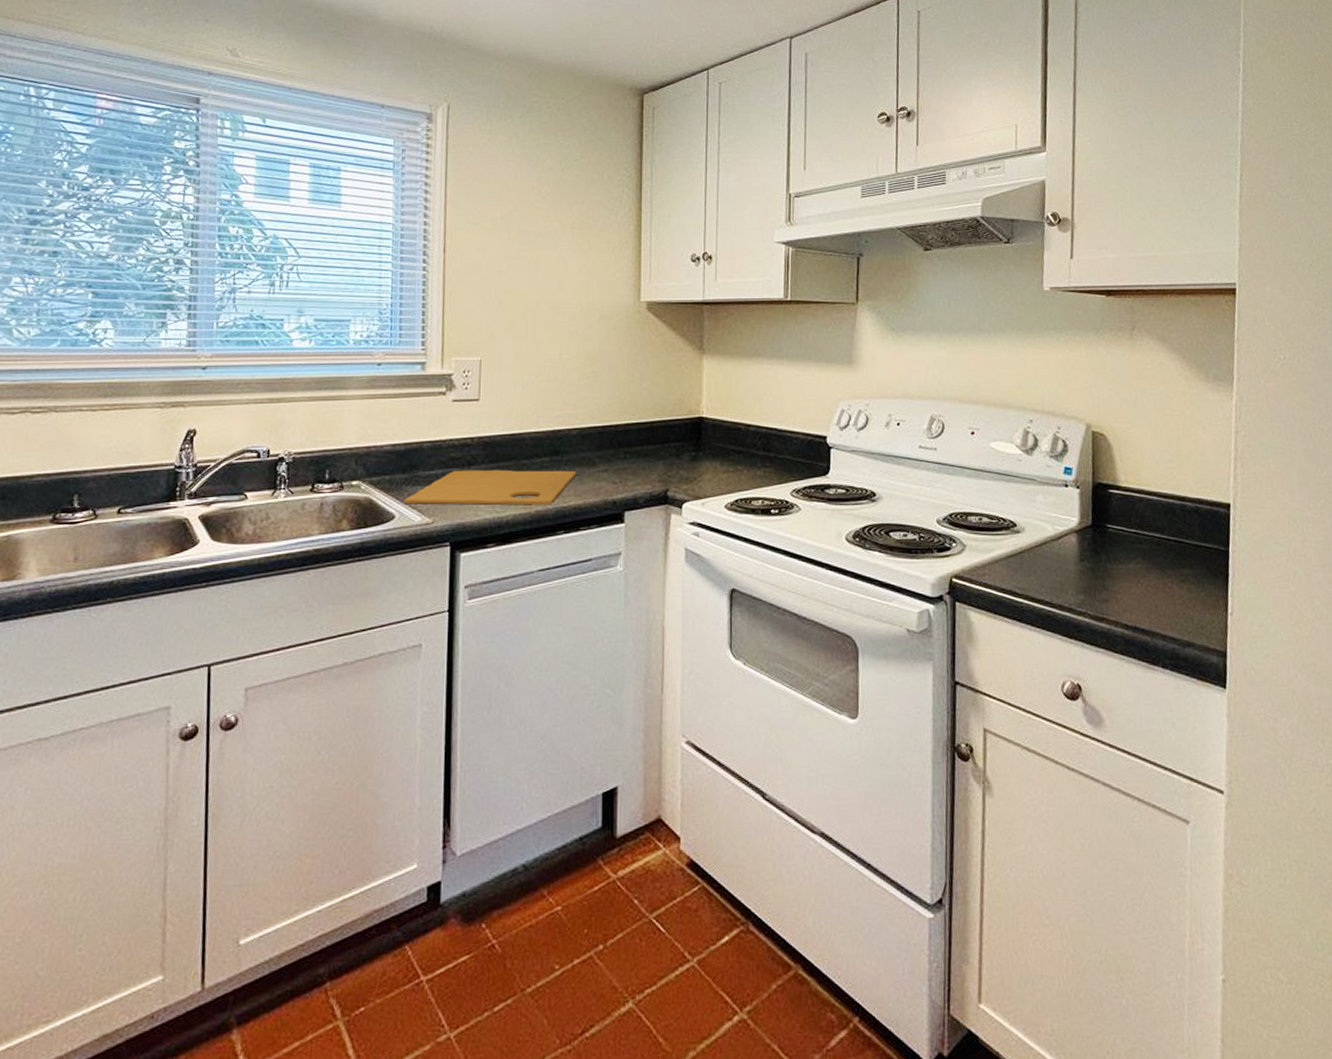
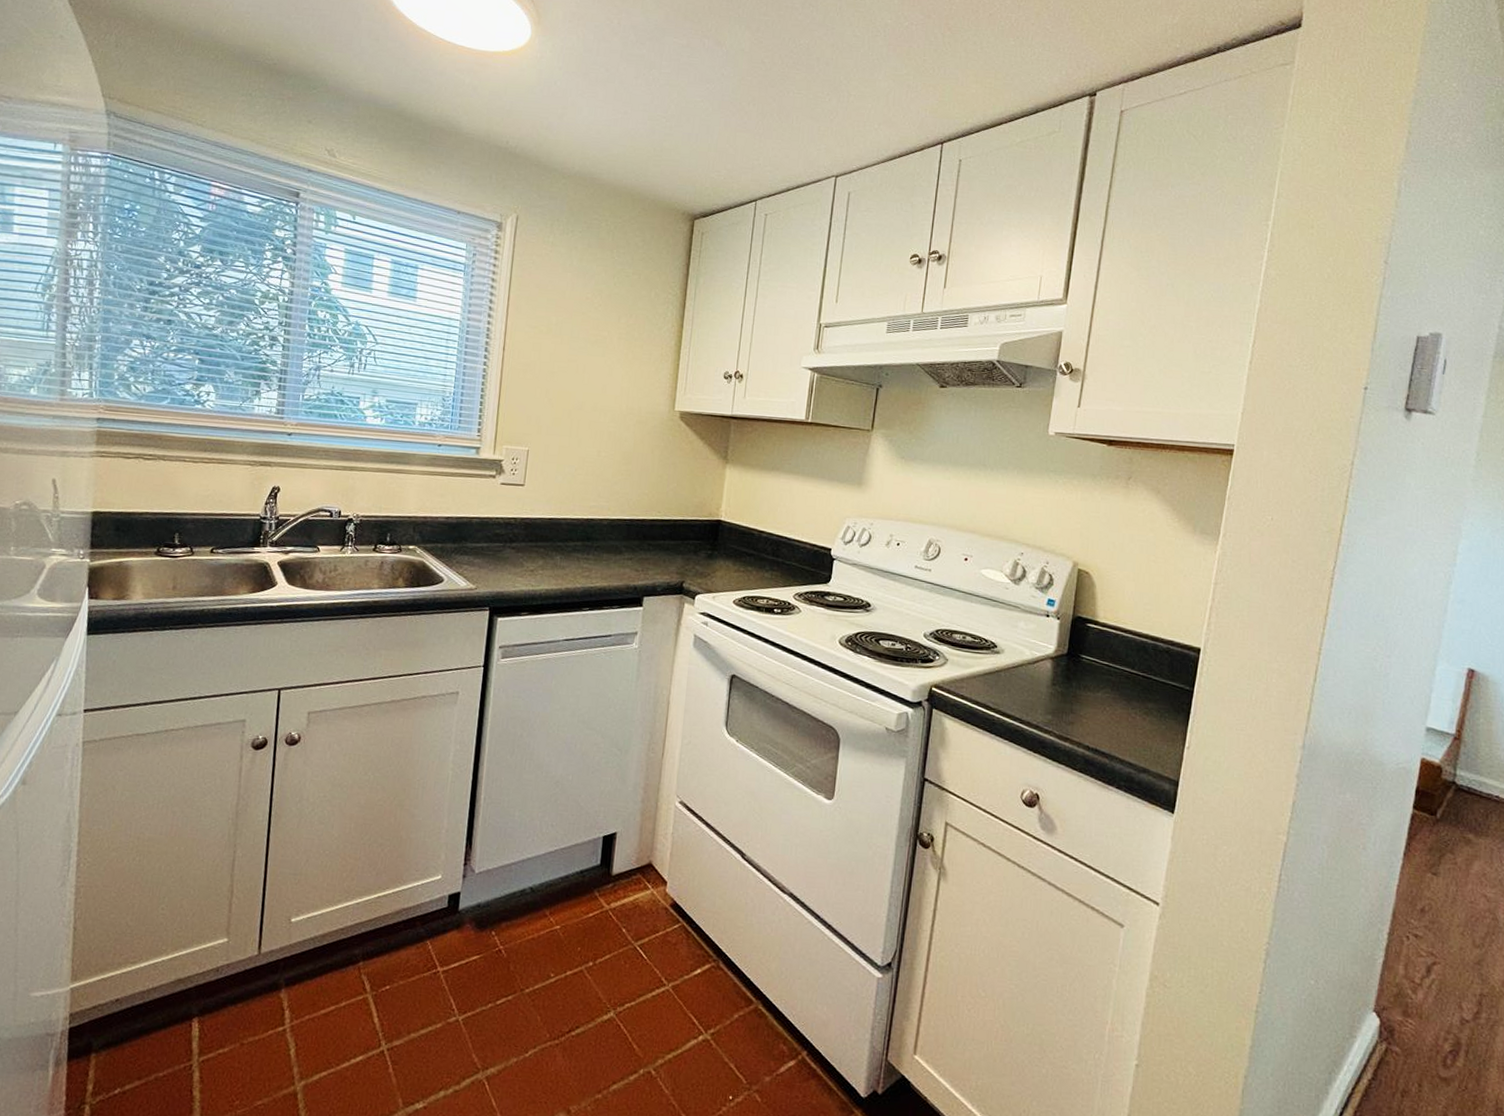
cutting board: present [404,469,577,506] -> none [452,545,605,584]

